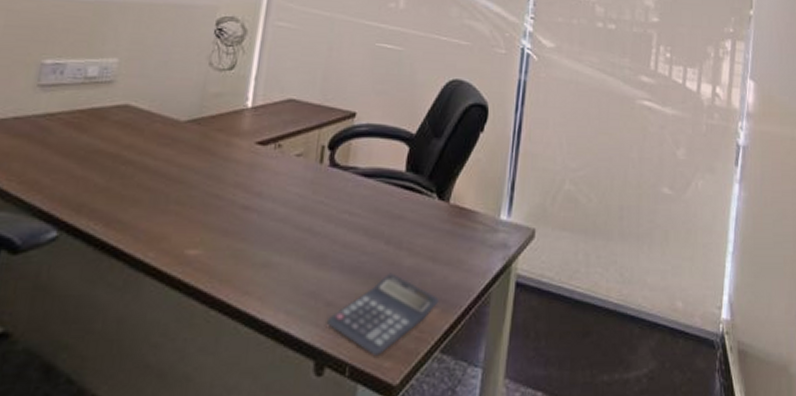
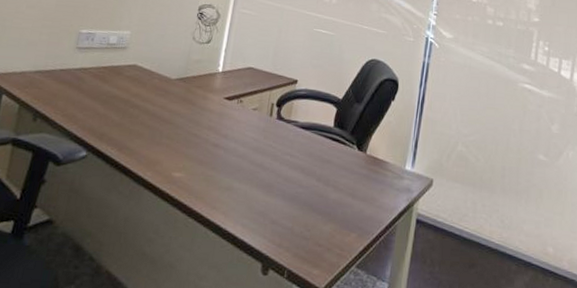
calculator: present [326,273,439,355] -> none [271,203,356,265]

